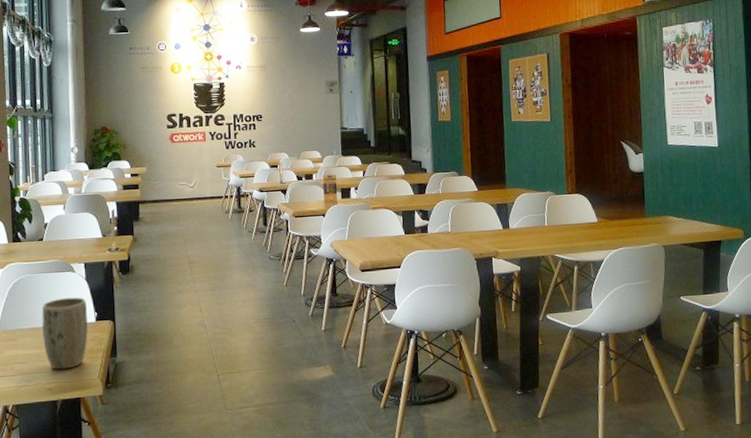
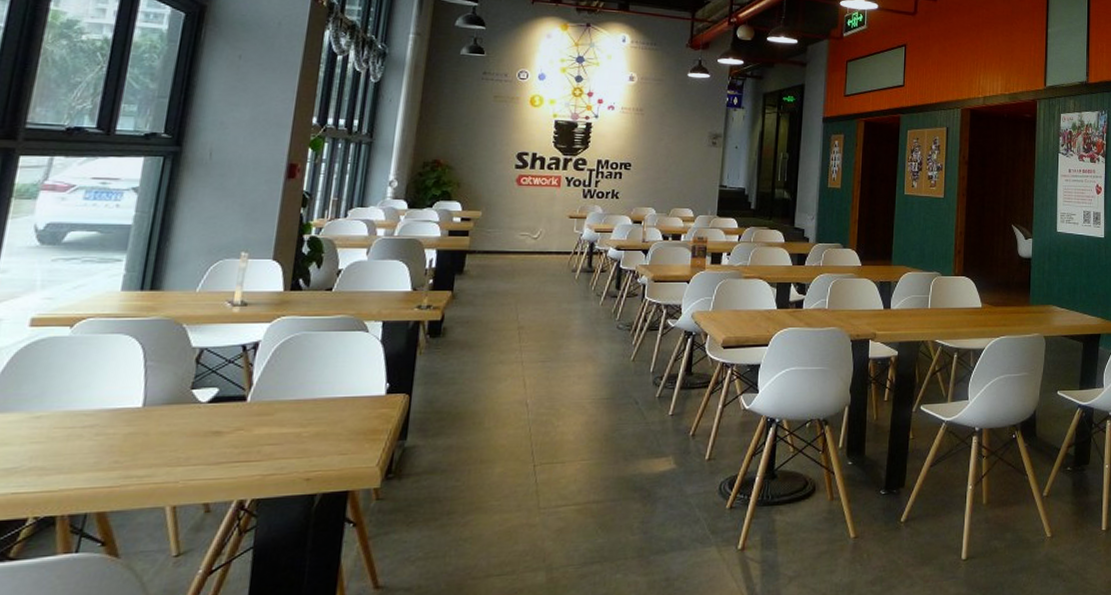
plant pot: present [42,297,88,370] -> none [309,363,378,455]

